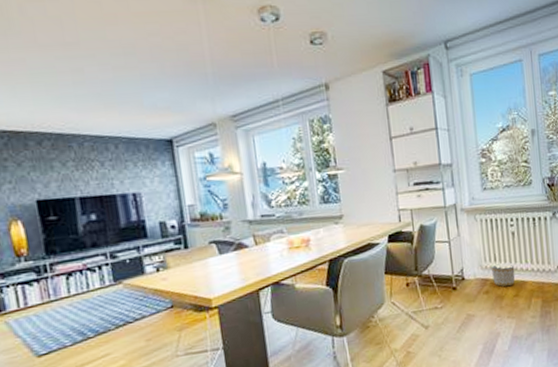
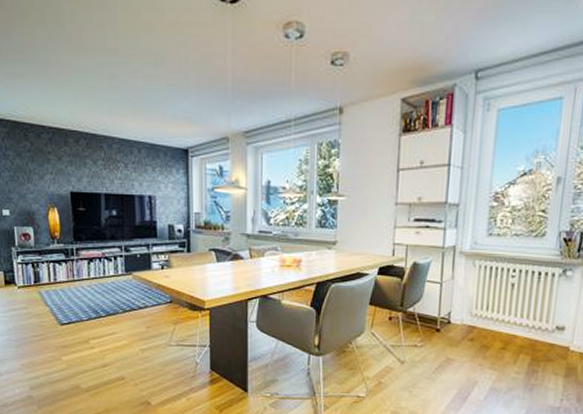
planter: present [492,264,515,287] -> none [481,313,508,338]

